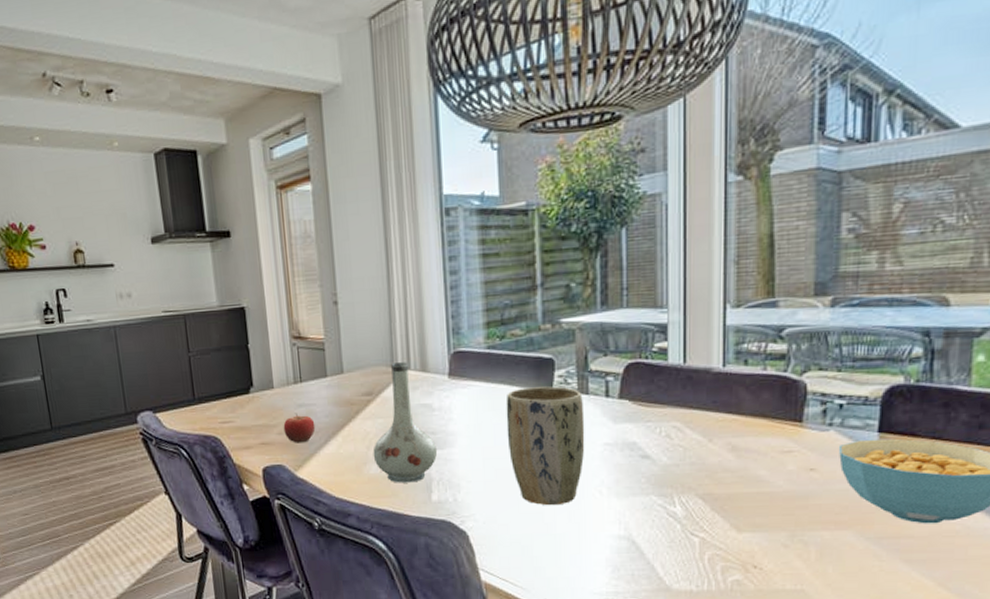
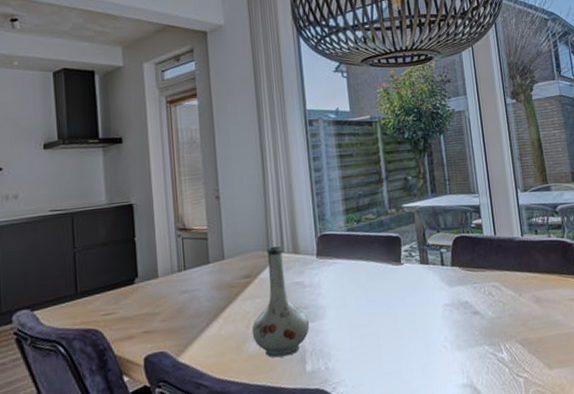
fruit: present [283,413,316,443] -> none [166,299,198,329]
plant pot: present [505,386,585,506] -> none [364,259,430,364]

